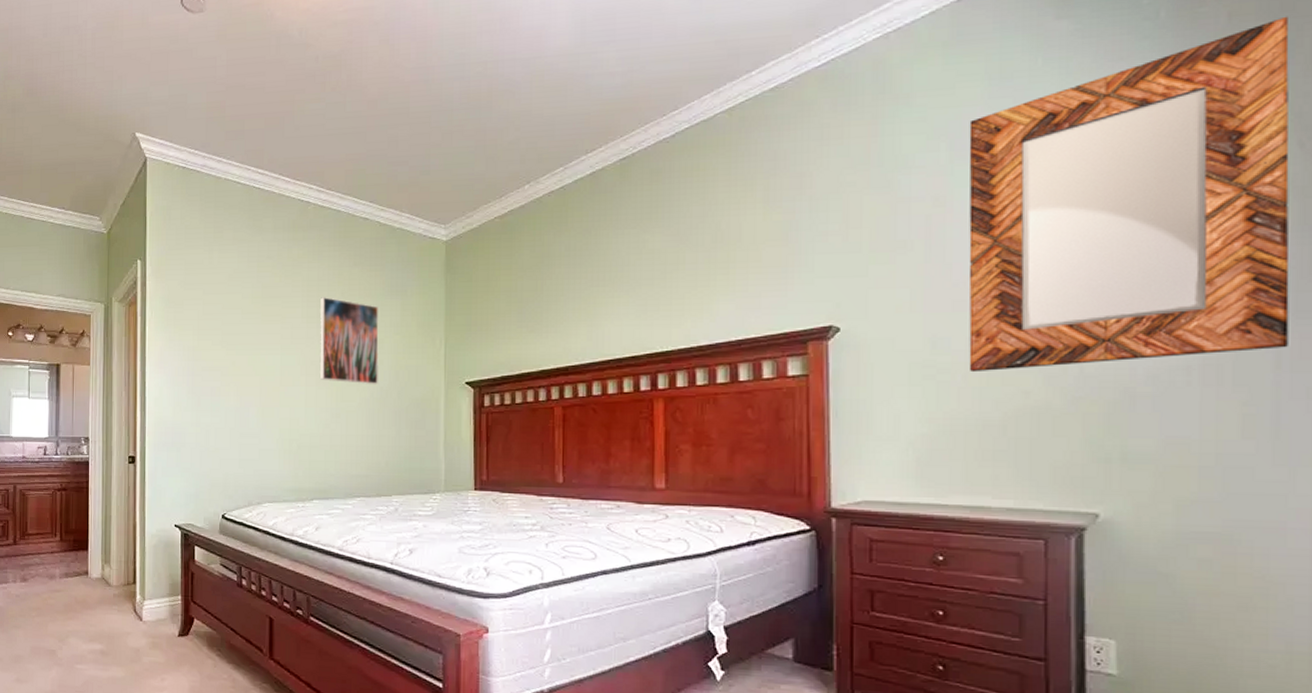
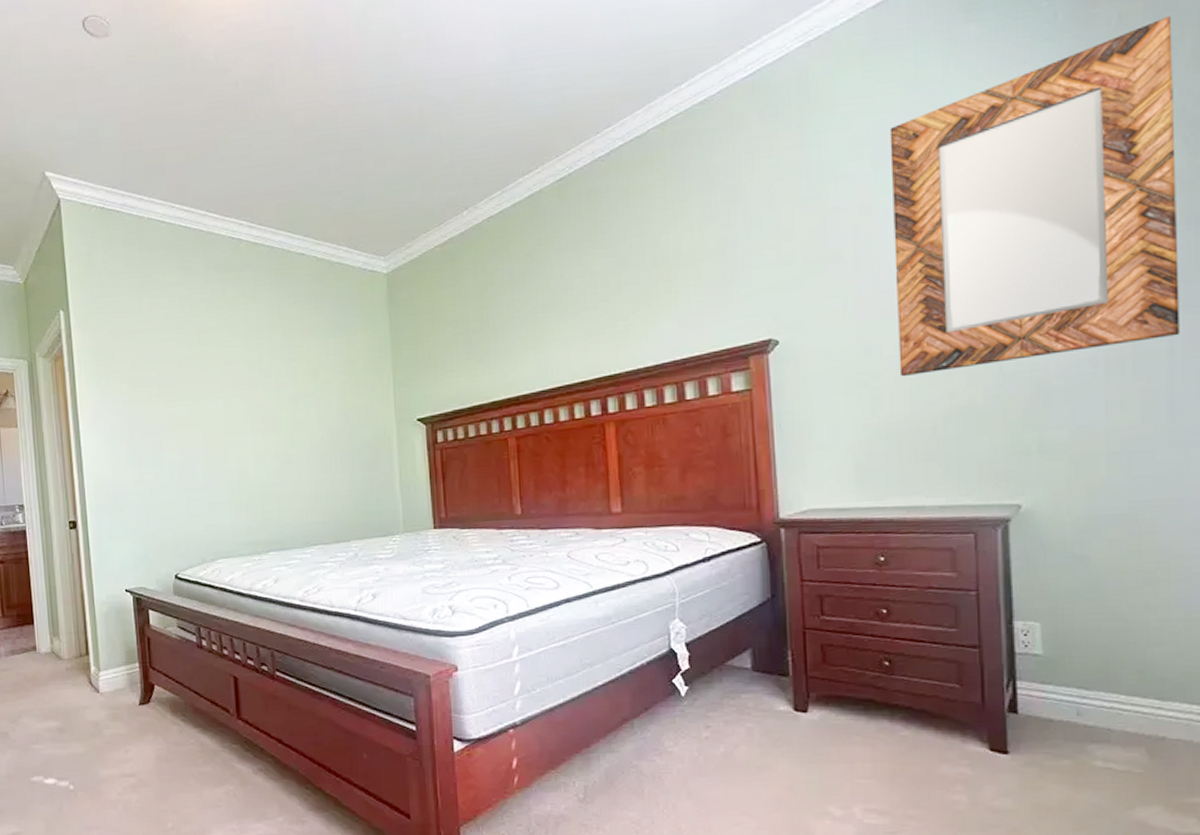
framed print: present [319,297,379,385] -> none [261,339,328,428]

